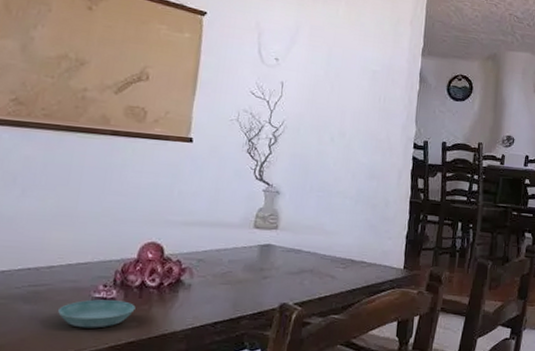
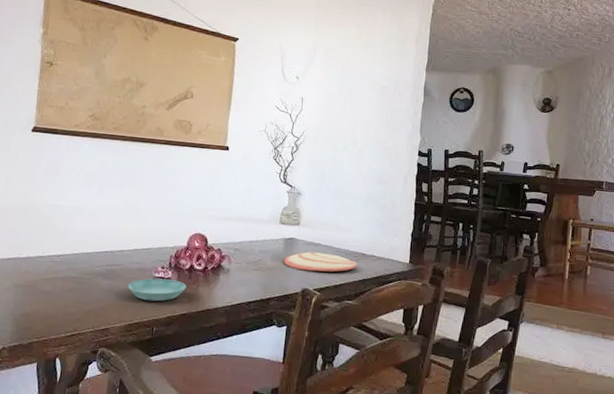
plate: none [258,260,345,283] -> present [284,252,357,272]

